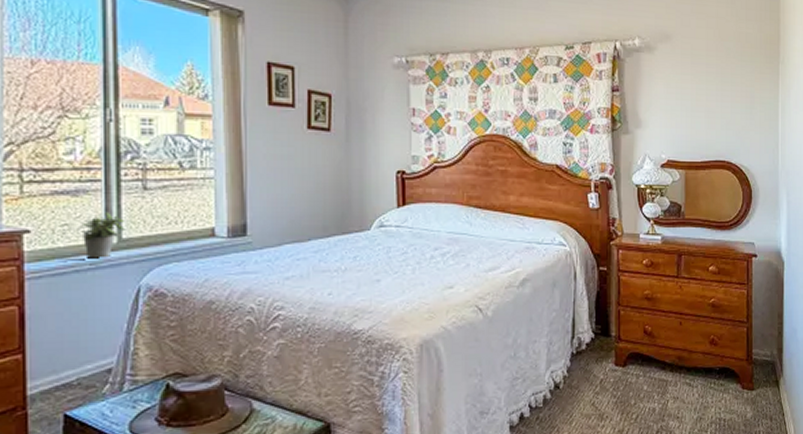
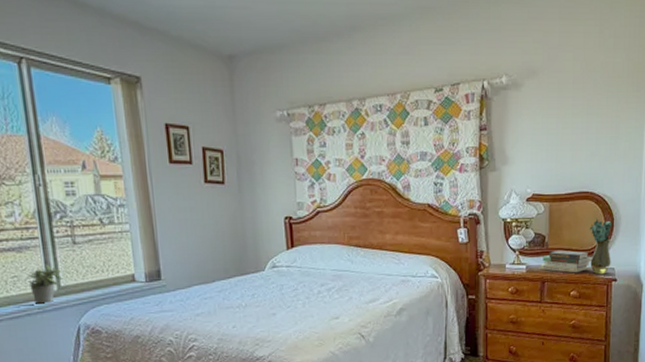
books: none [676,222,731,247] -> present [540,250,593,273]
vase: none [726,189,751,249] -> present [589,218,613,274]

